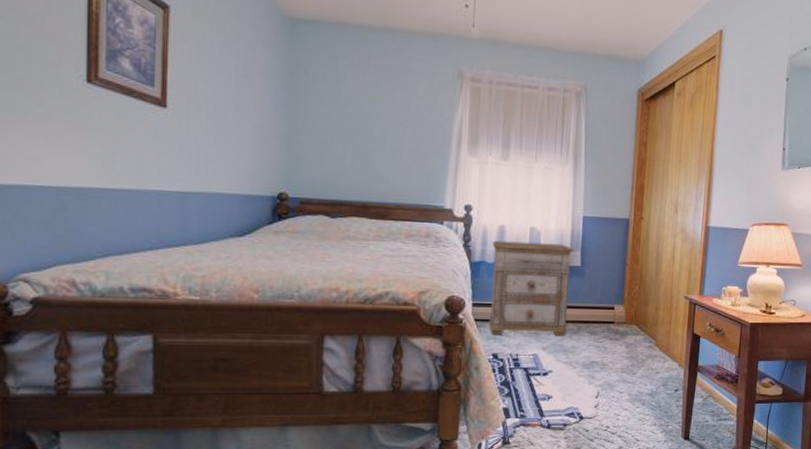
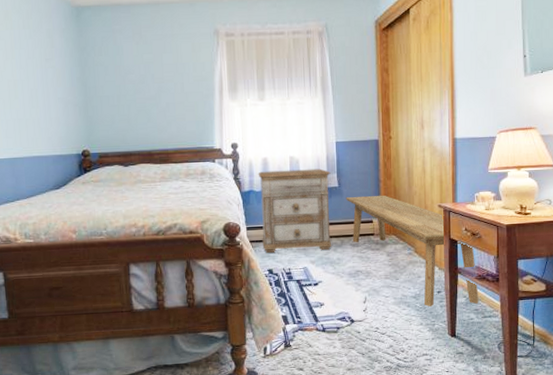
bench: none [588,278,717,406] -> present [346,195,479,307]

